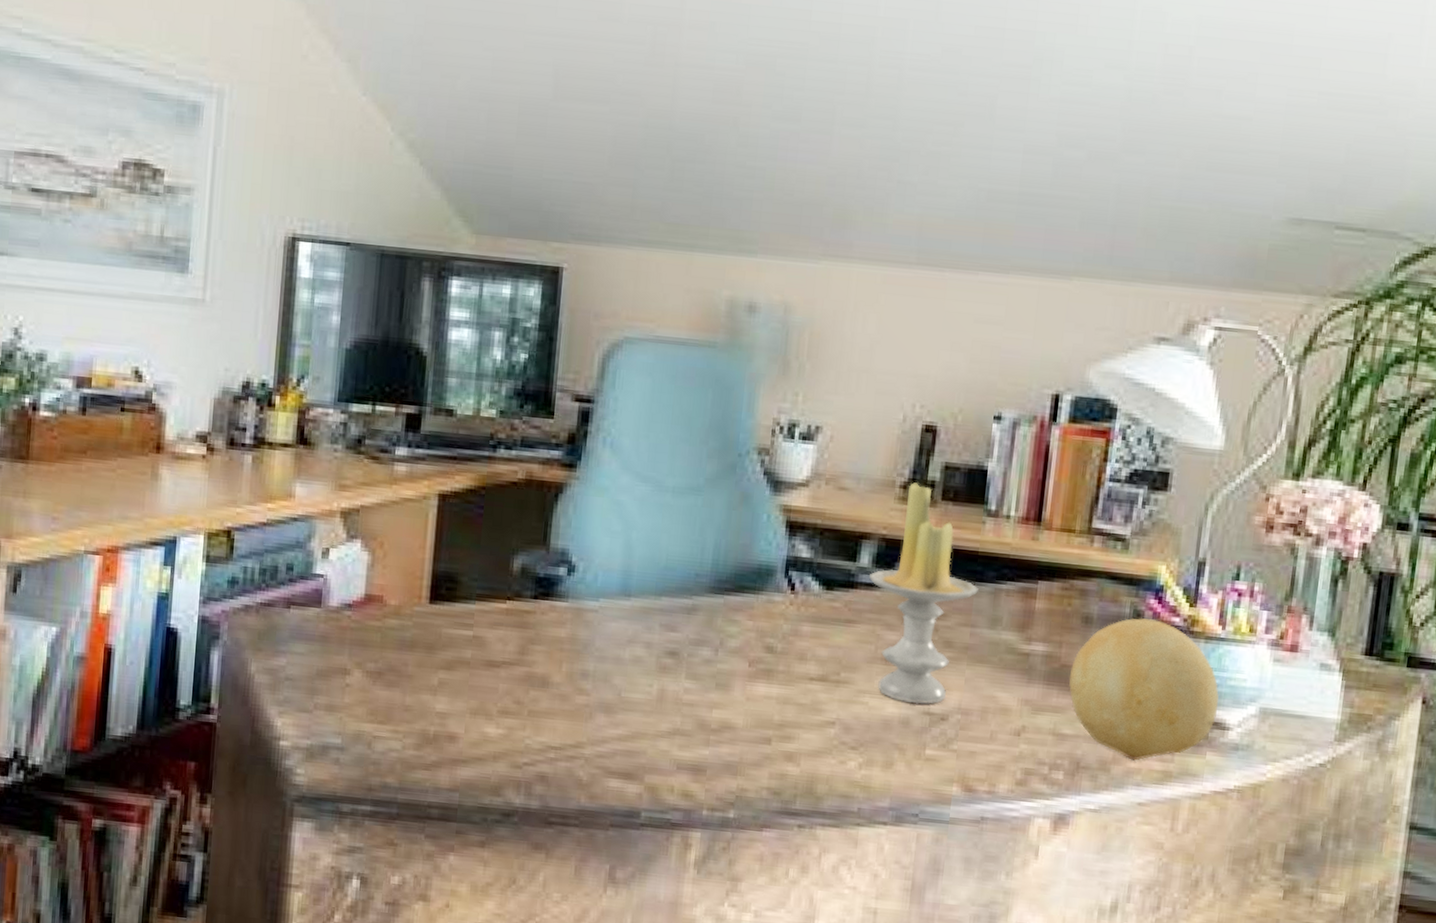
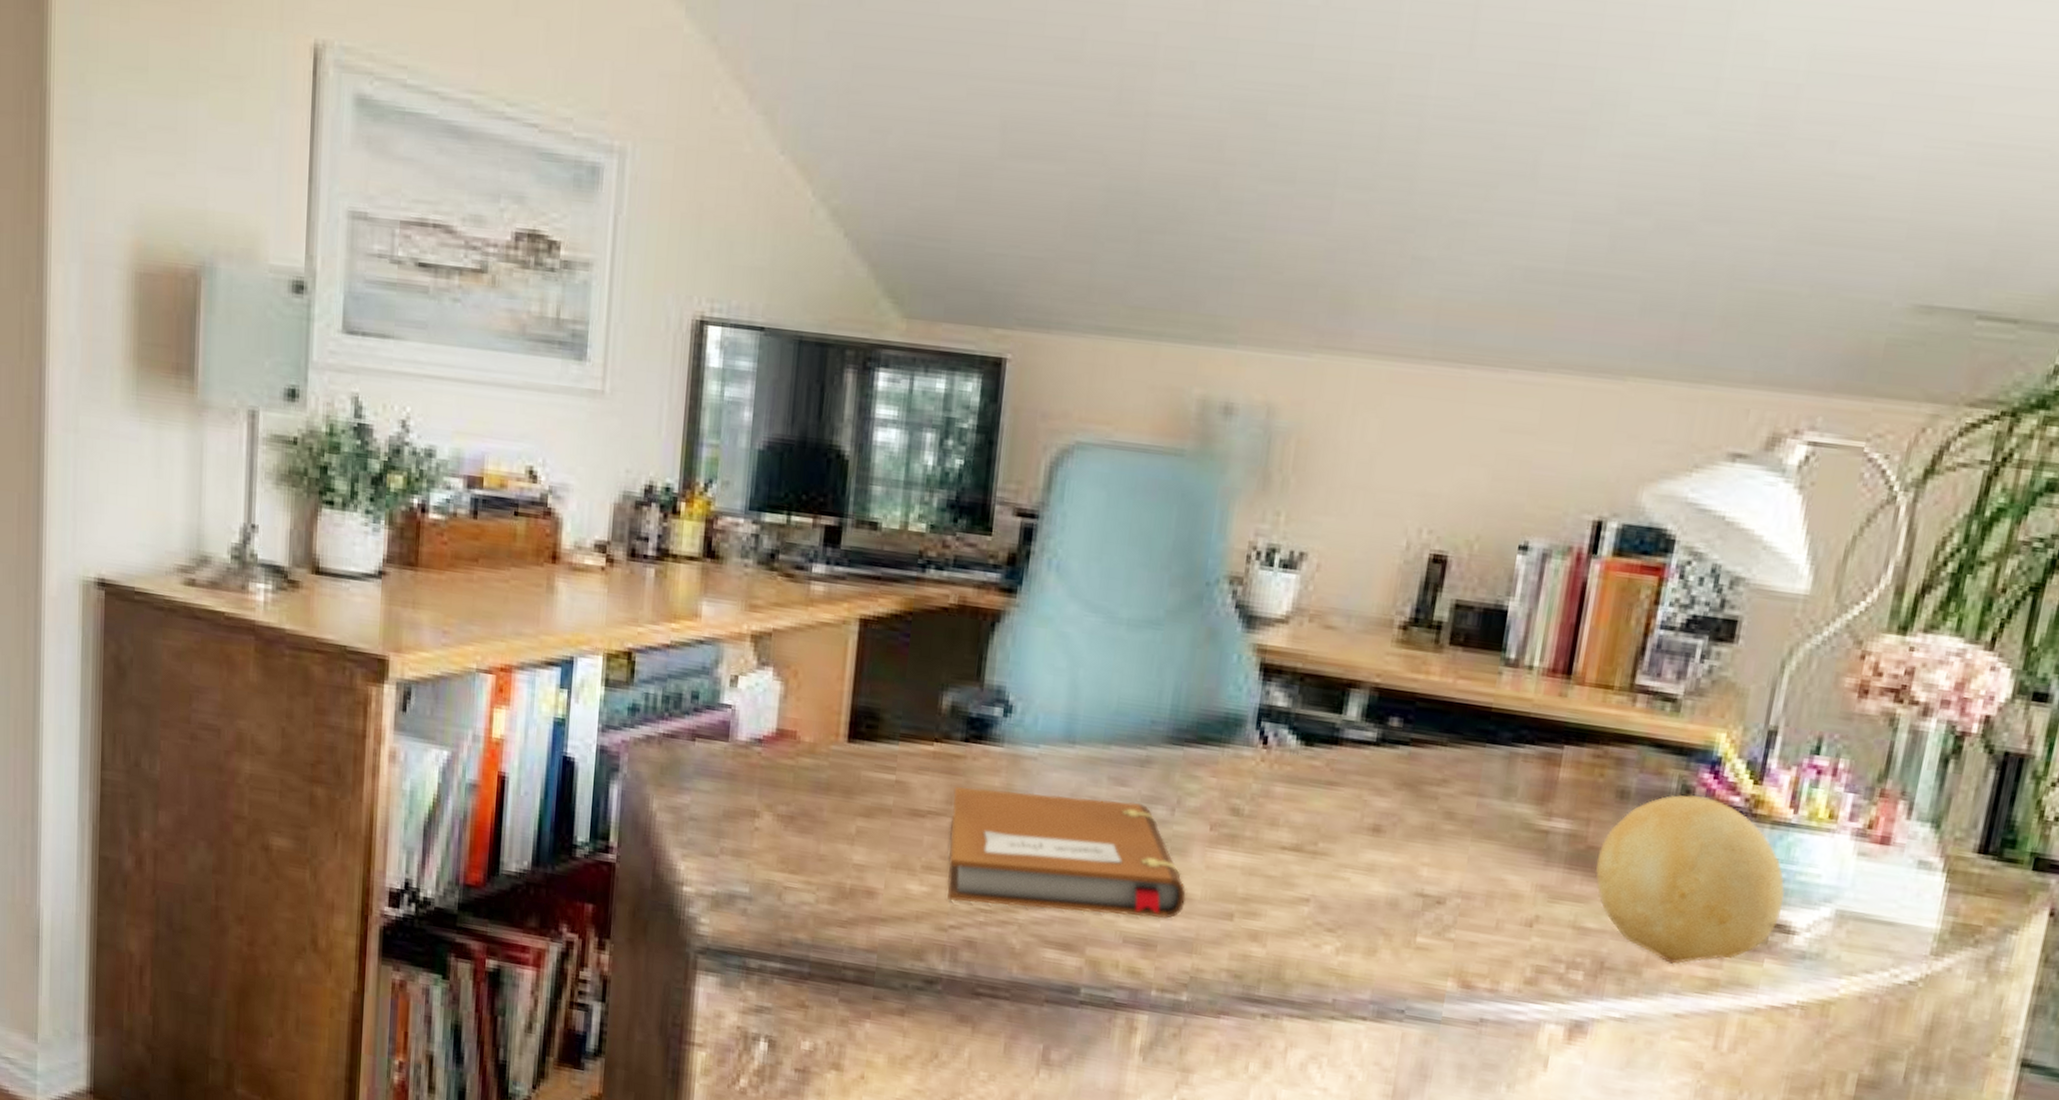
notebook: none [521,638,730,746] -> present [947,785,1186,919]
candle: present [869,482,979,704] -> none [1357,622,1490,884]

